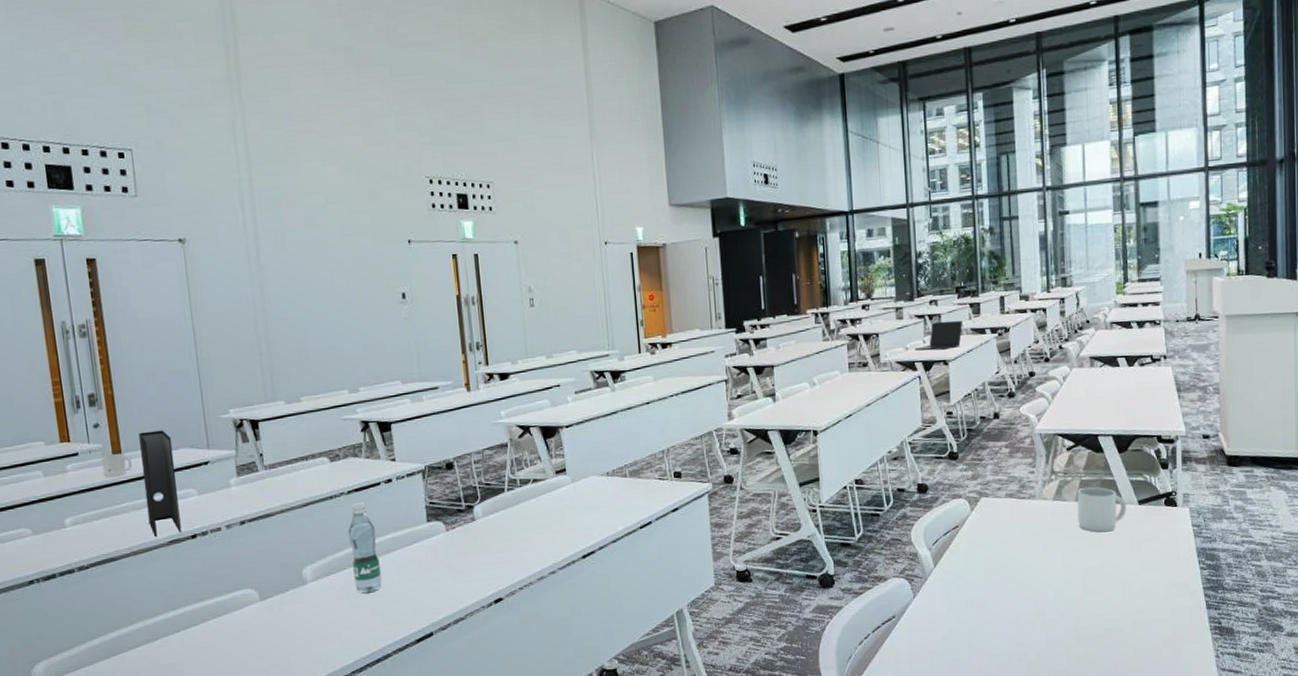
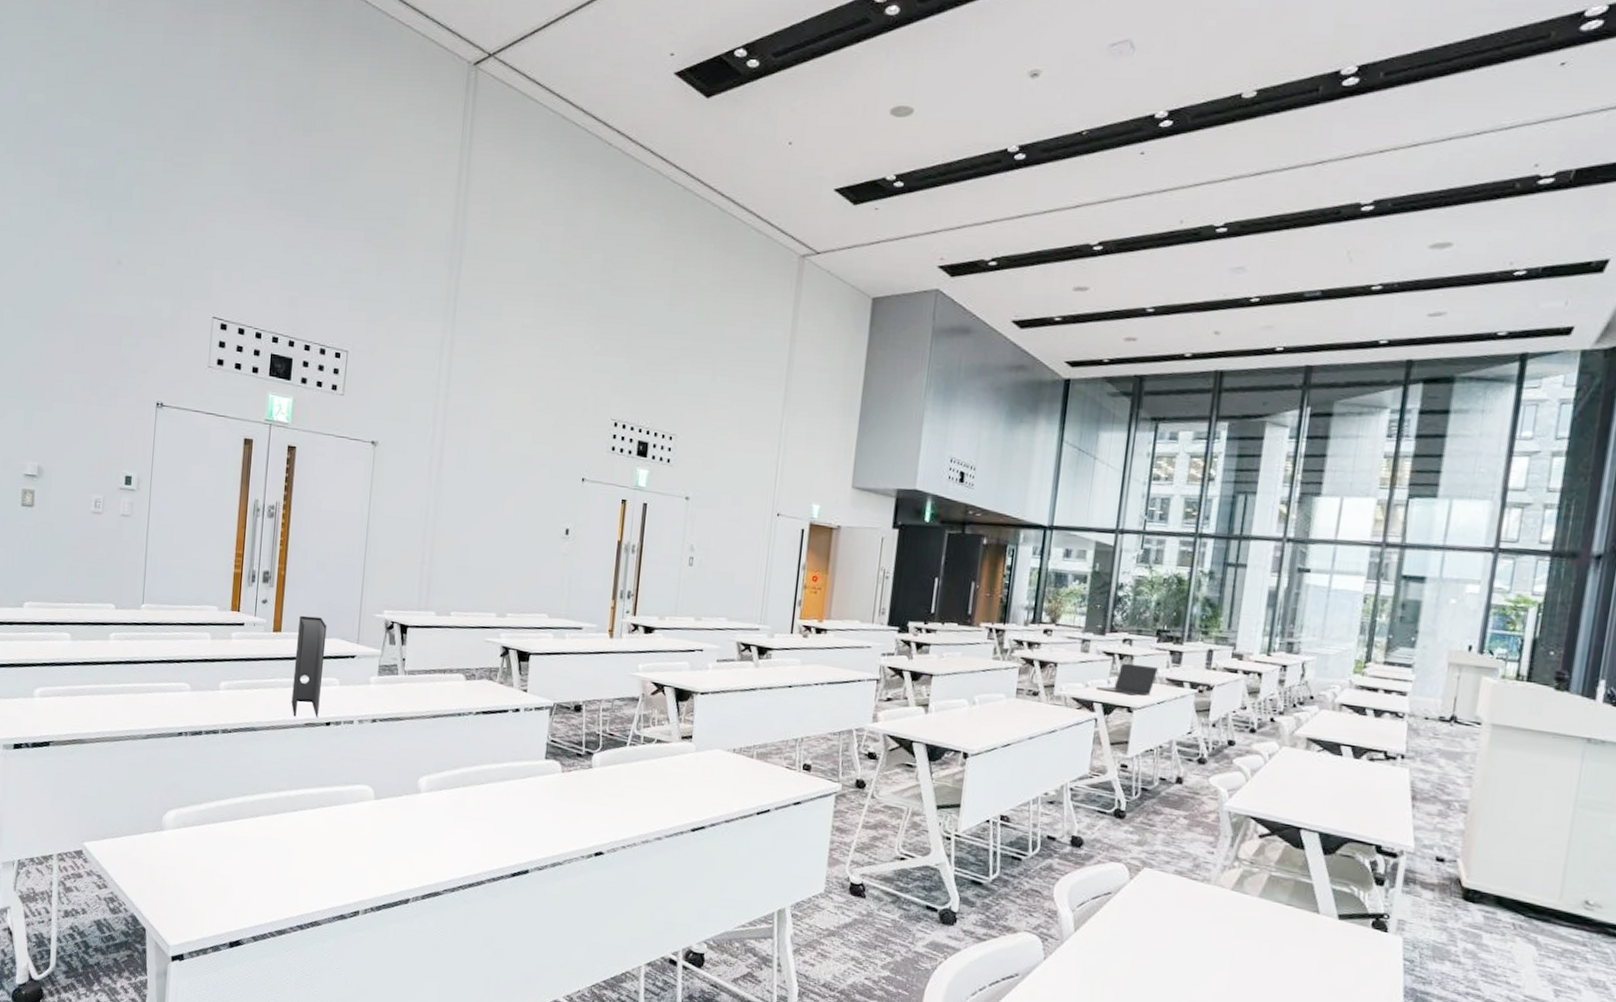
mug: present [101,453,132,478] -> none [262,630,288,654]
bottle: present [348,501,382,594] -> none [464,724,495,817]
mug: present [1077,487,1127,533] -> none [1257,883,1323,942]

